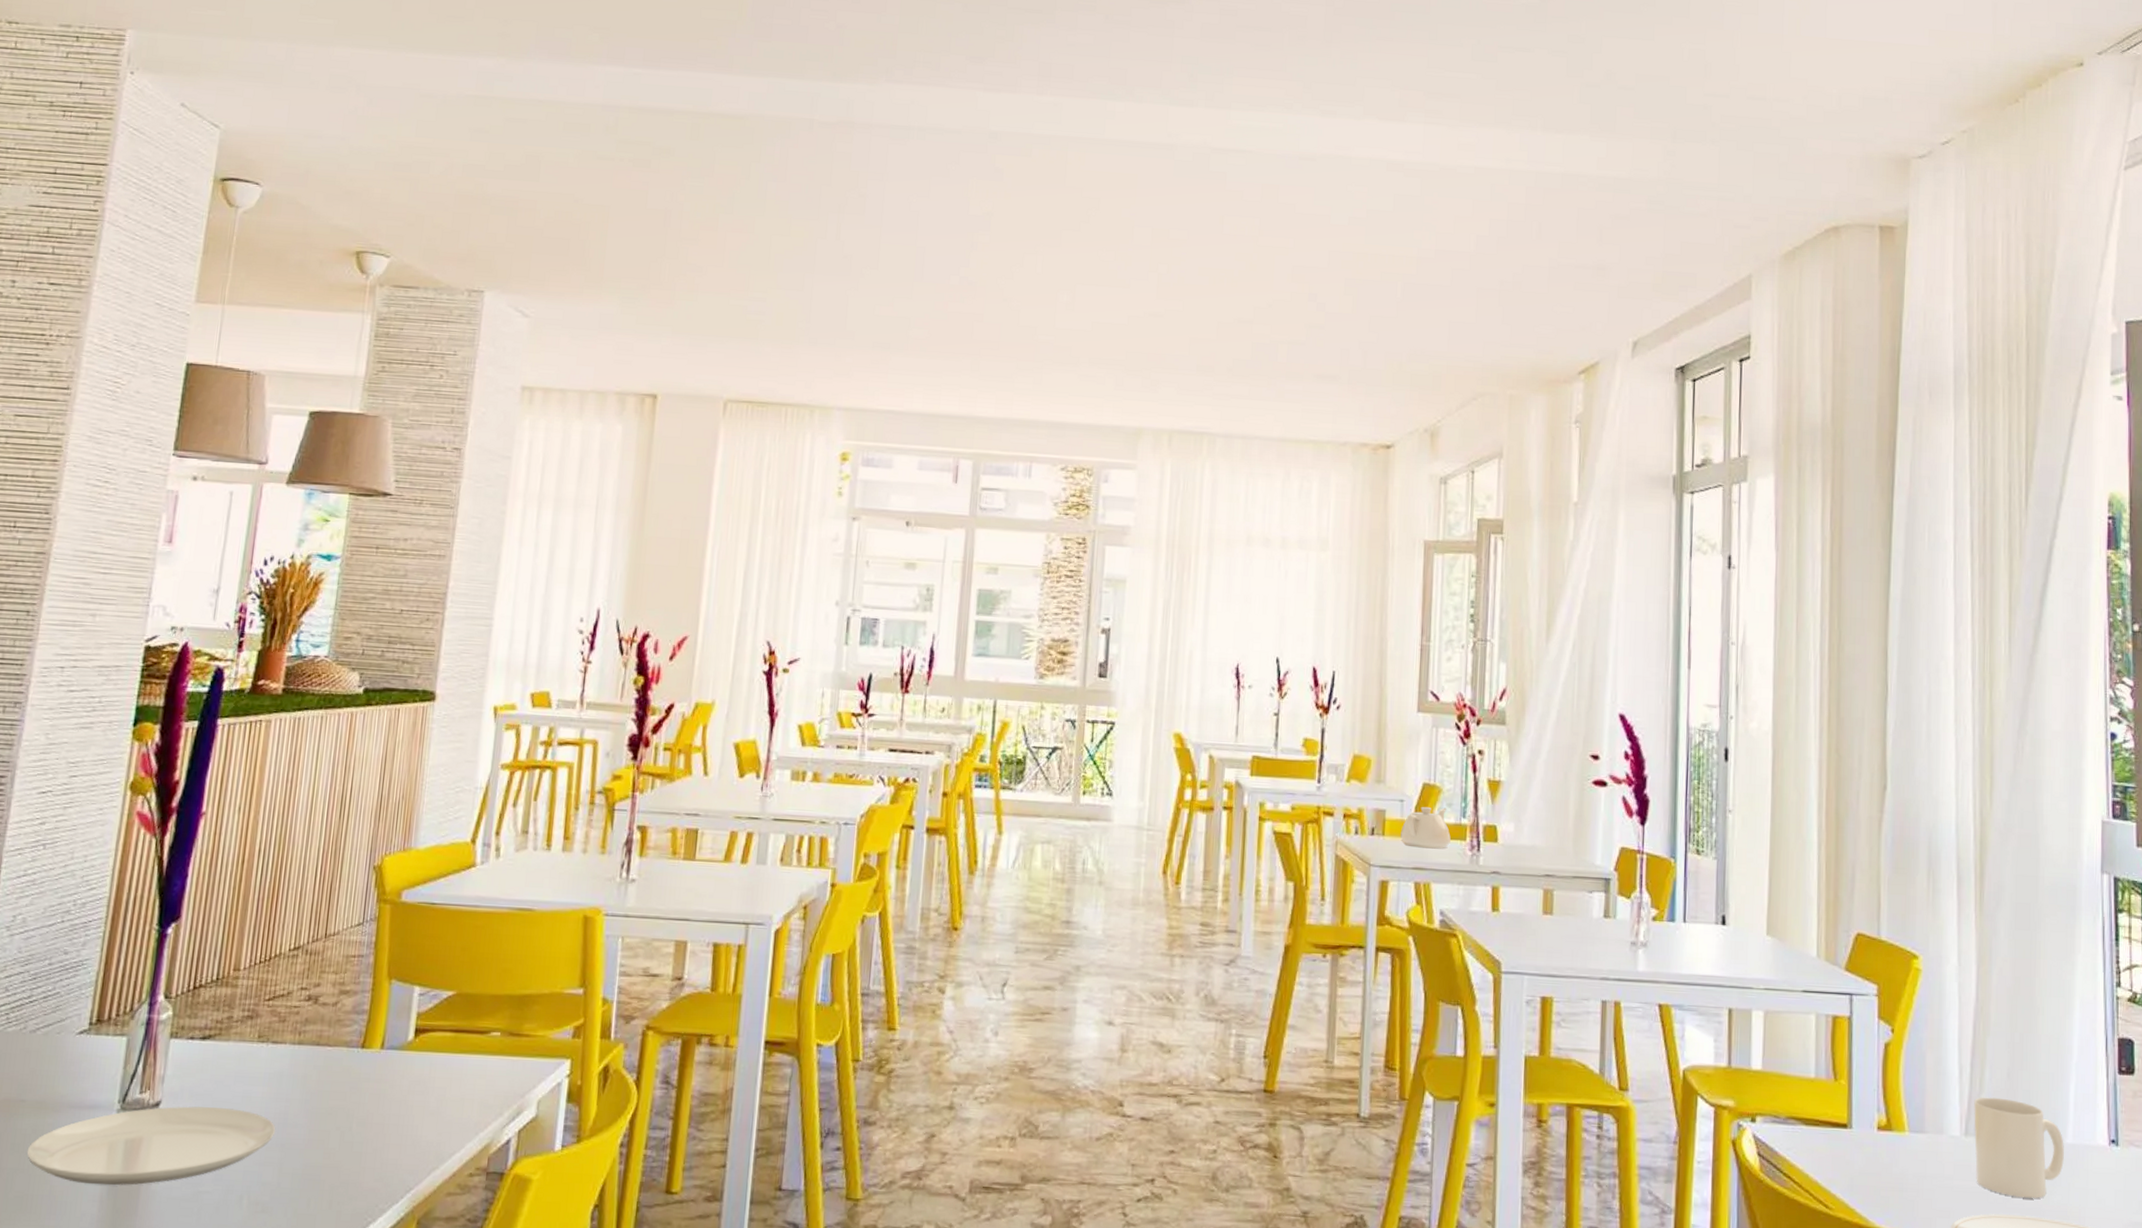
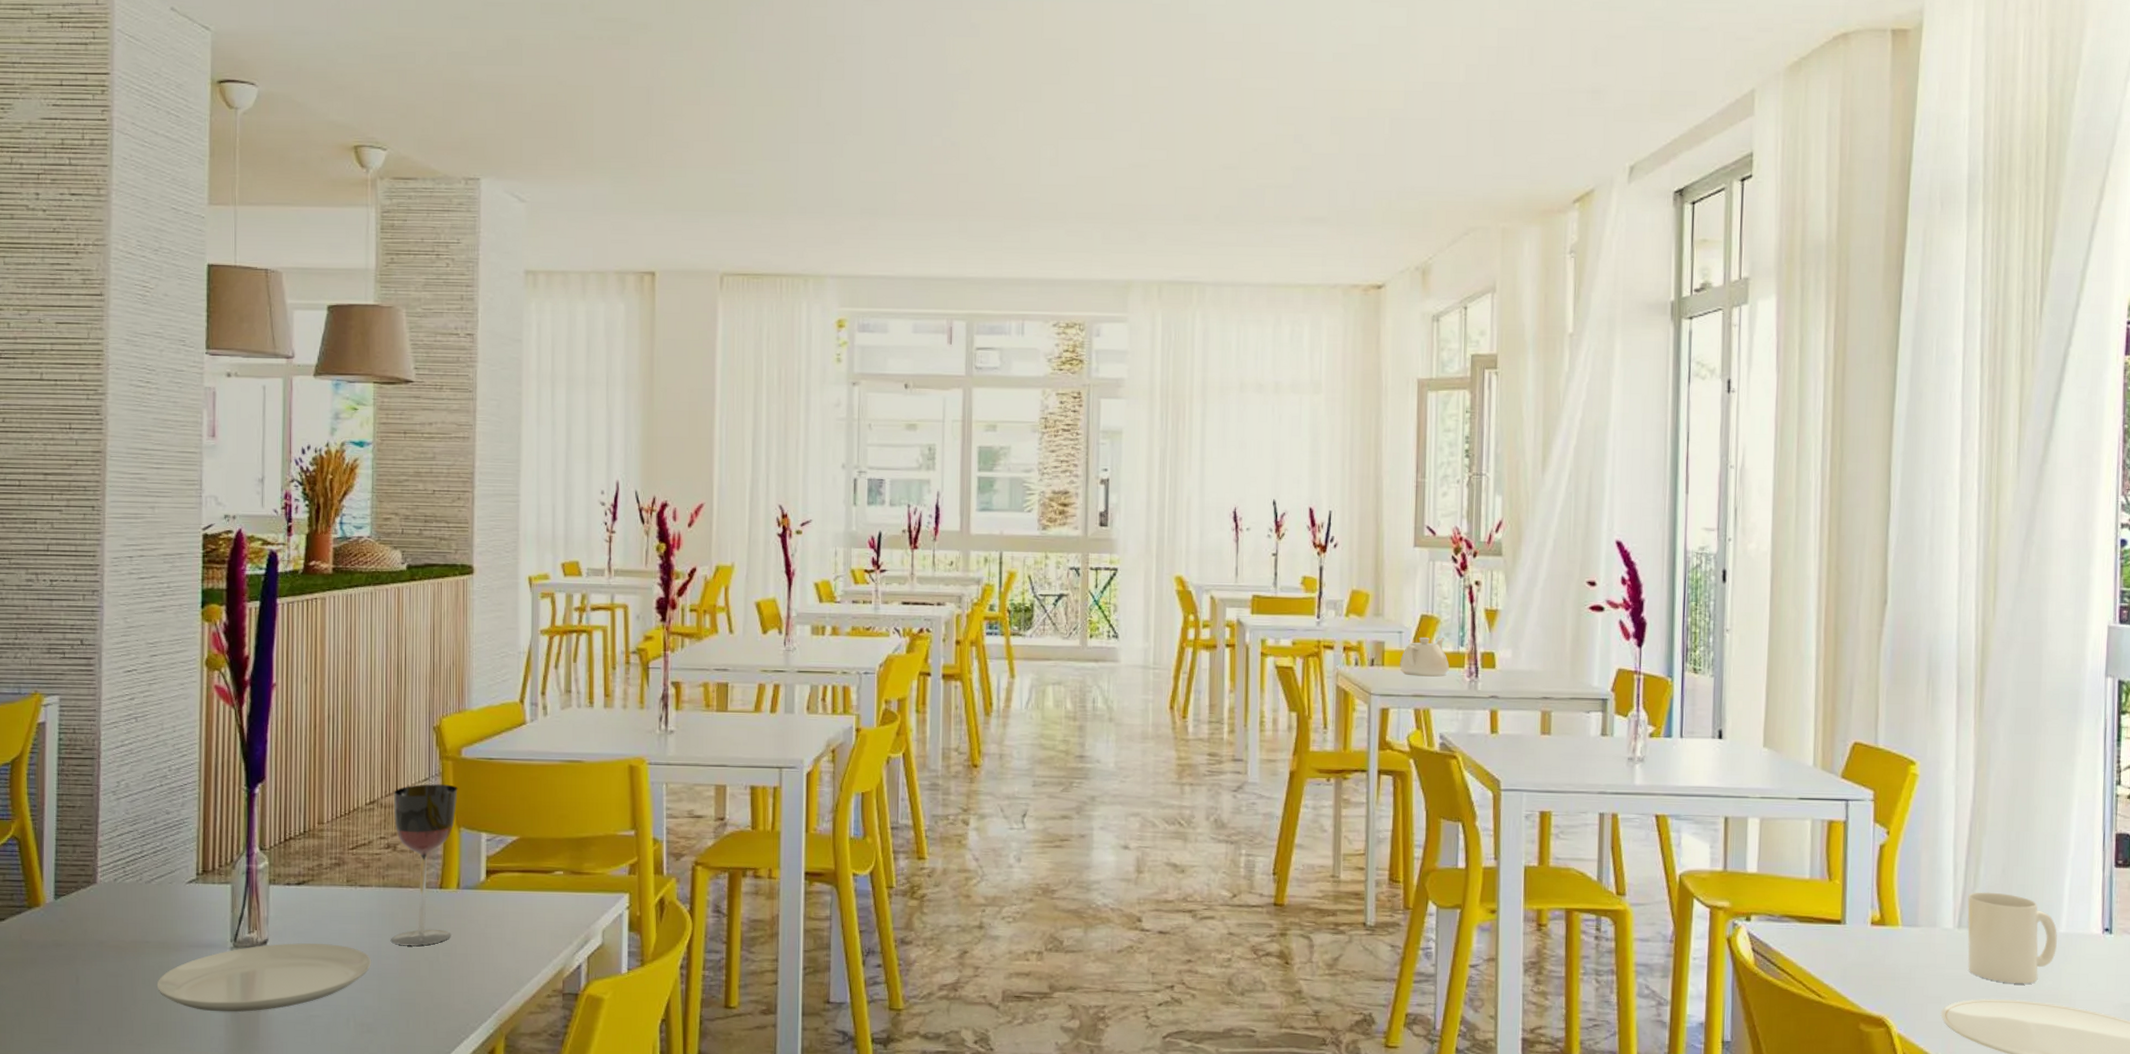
wineglass: none [300,929,394,1113] -> present [391,784,458,946]

